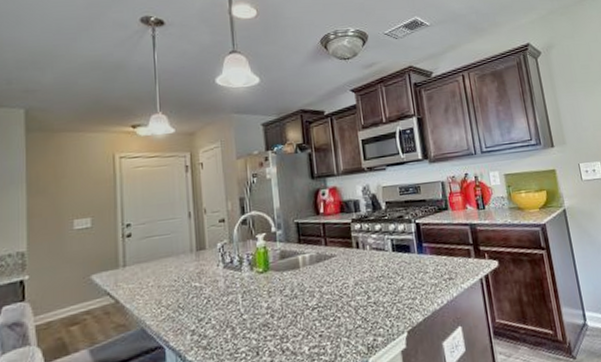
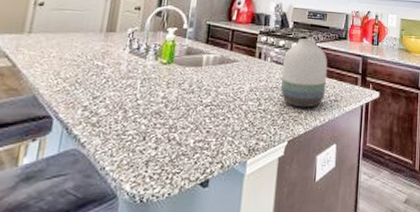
vase: none [383,216,437,294] -> present [281,38,328,108]

